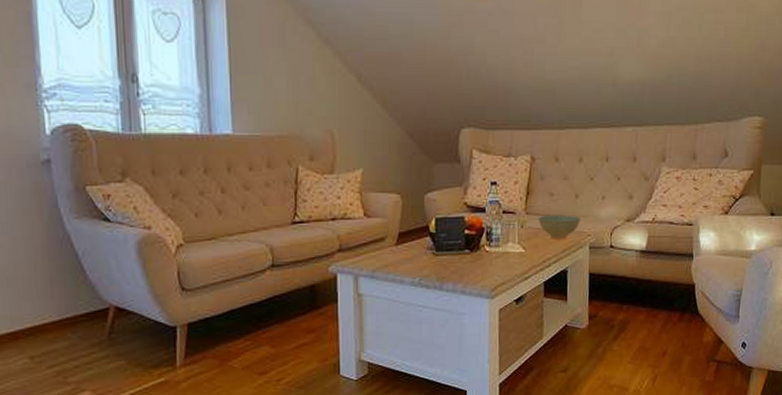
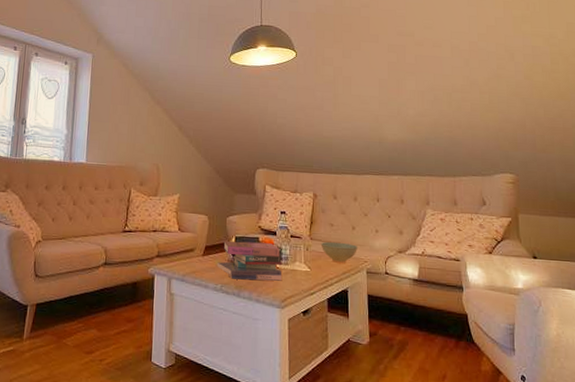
books: none [413,223,493,270] -> present [216,240,282,281]

